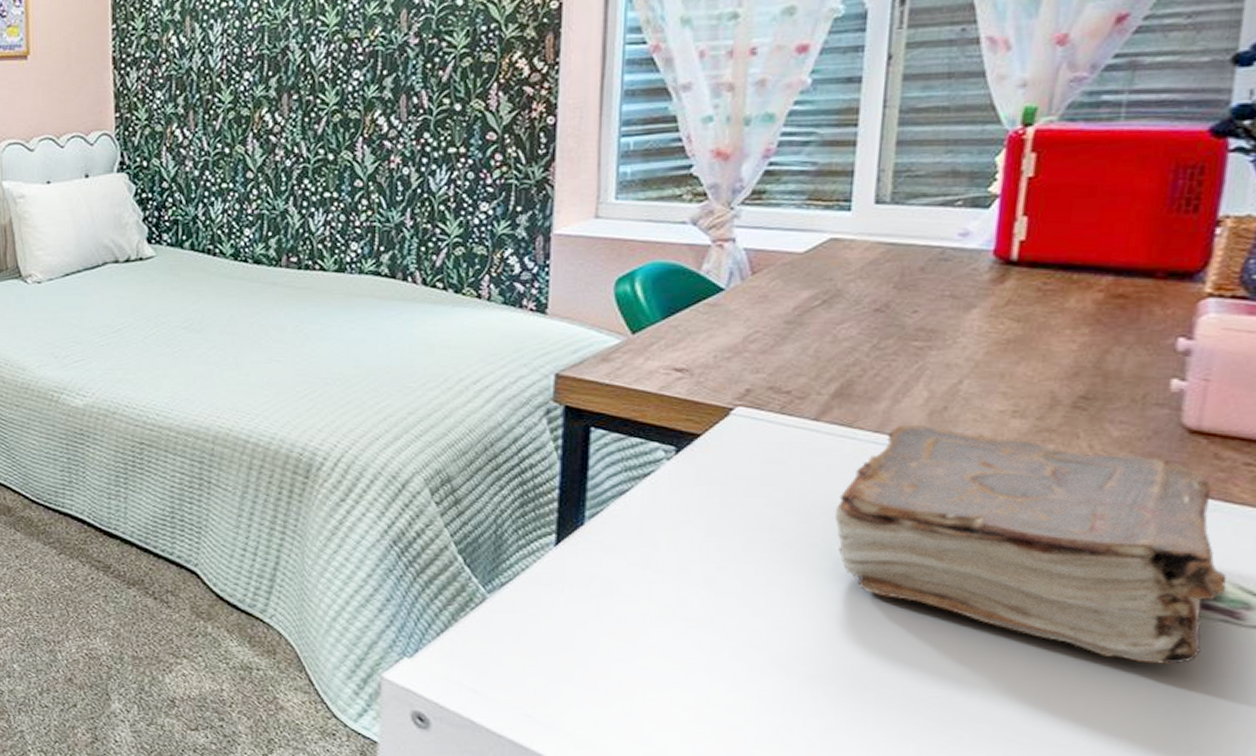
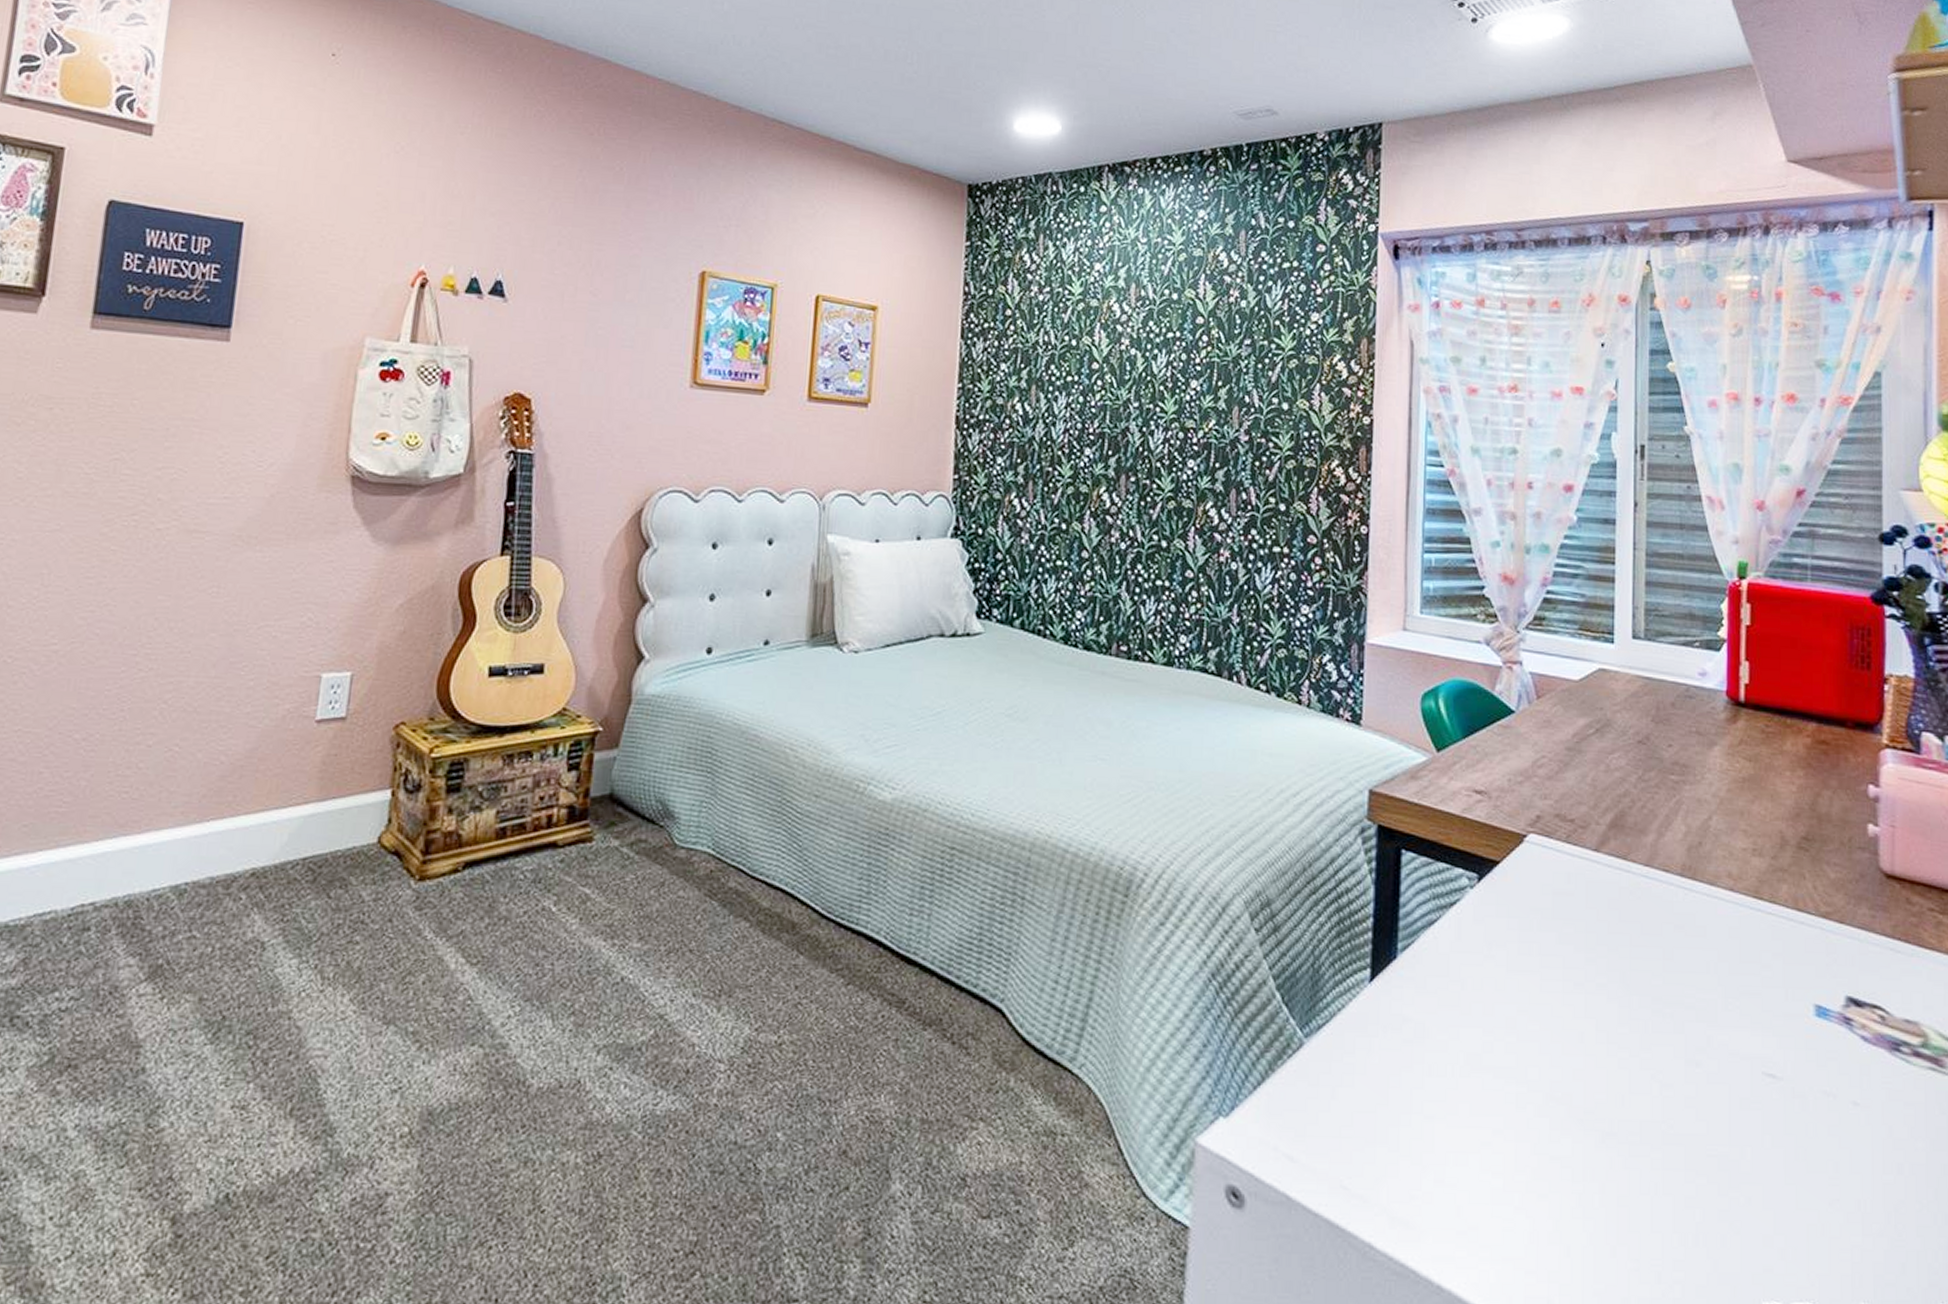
book: present [834,424,1227,664] -> none [1617,859,1929,1115]

